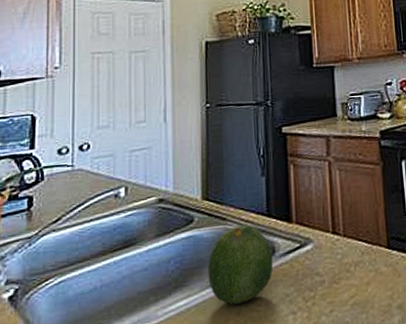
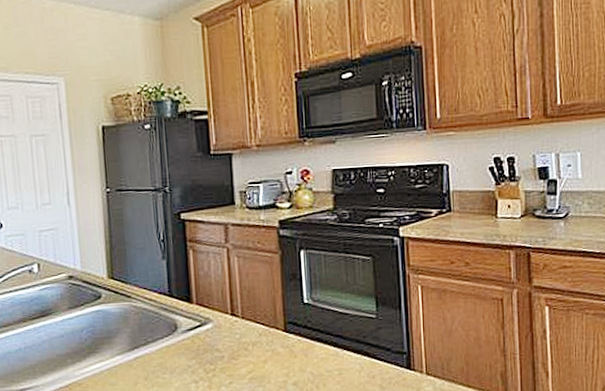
fruit: present [207,225,274,305] -> none [116,303,176,371]

